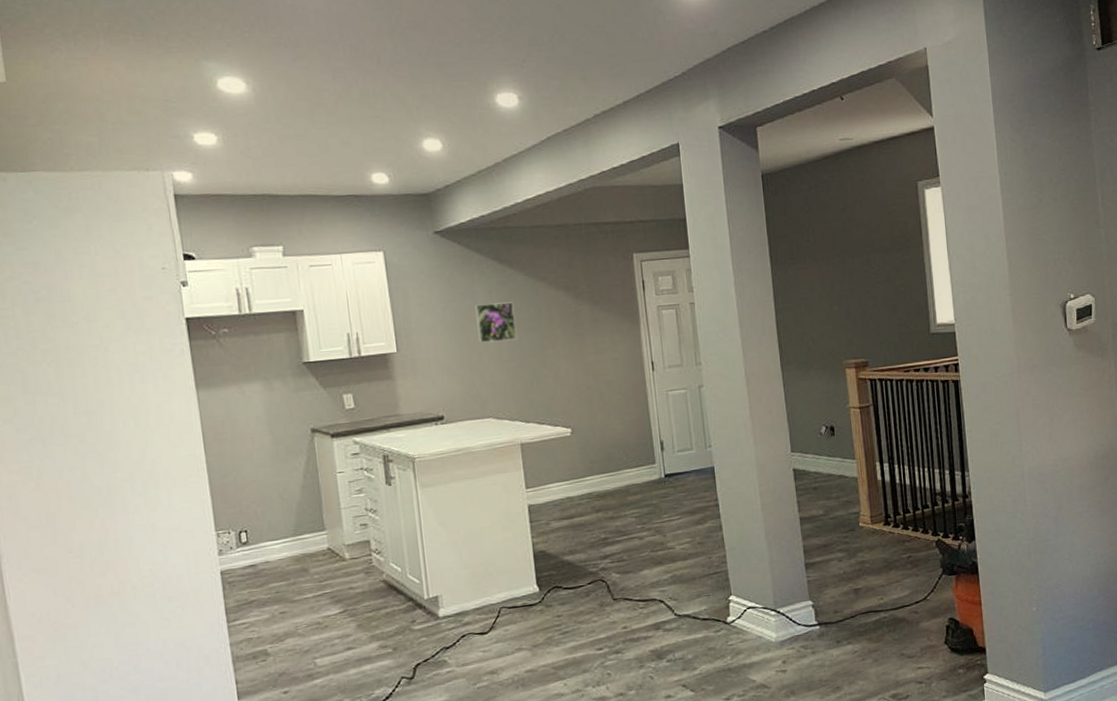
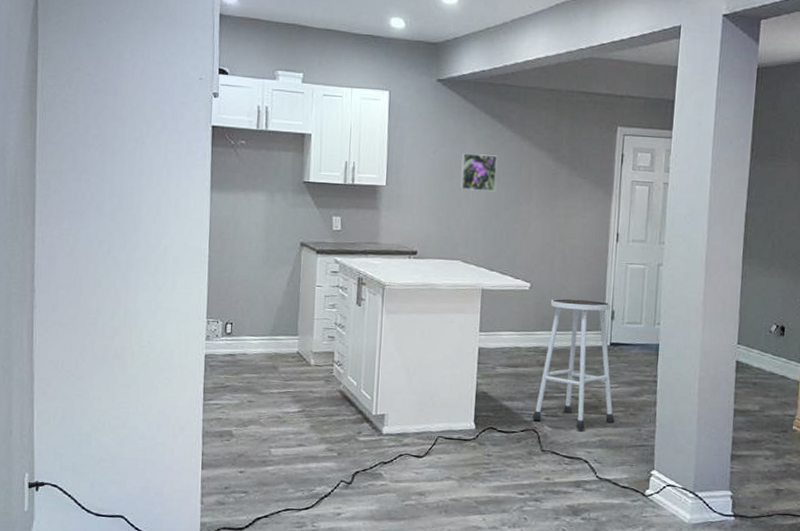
stool: none [595,433,683,570] -> present [532,298,615,430]

